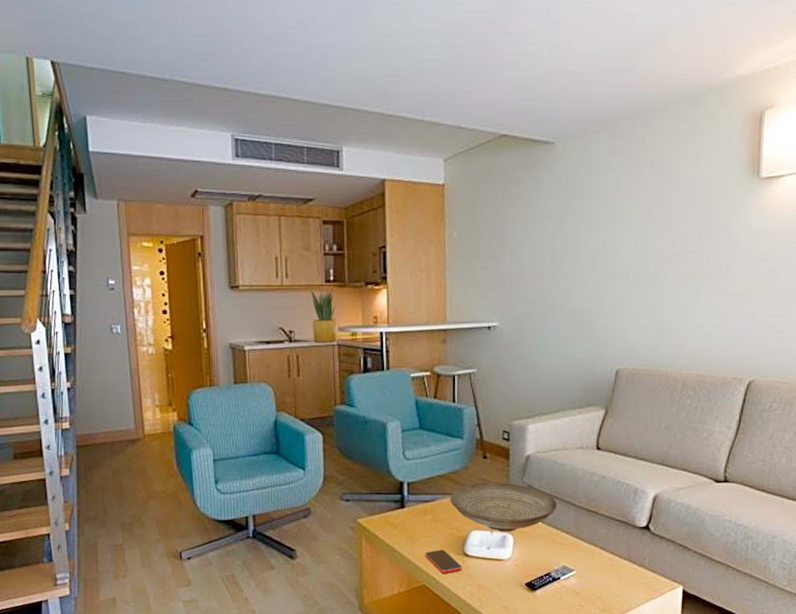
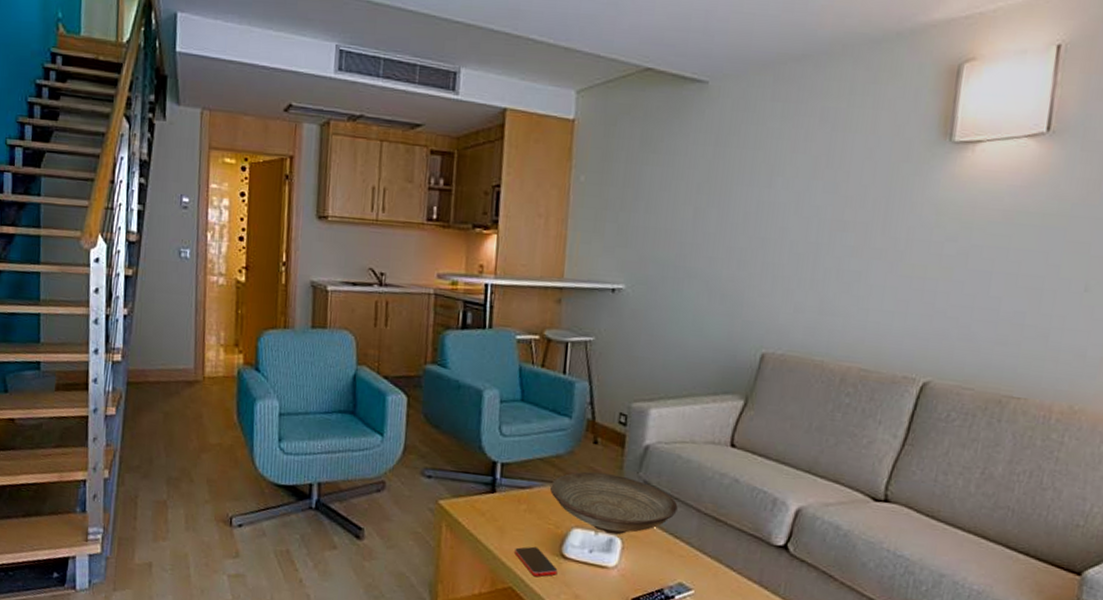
planter: present [310,287,336,343] -> none [407,226,437,291]

